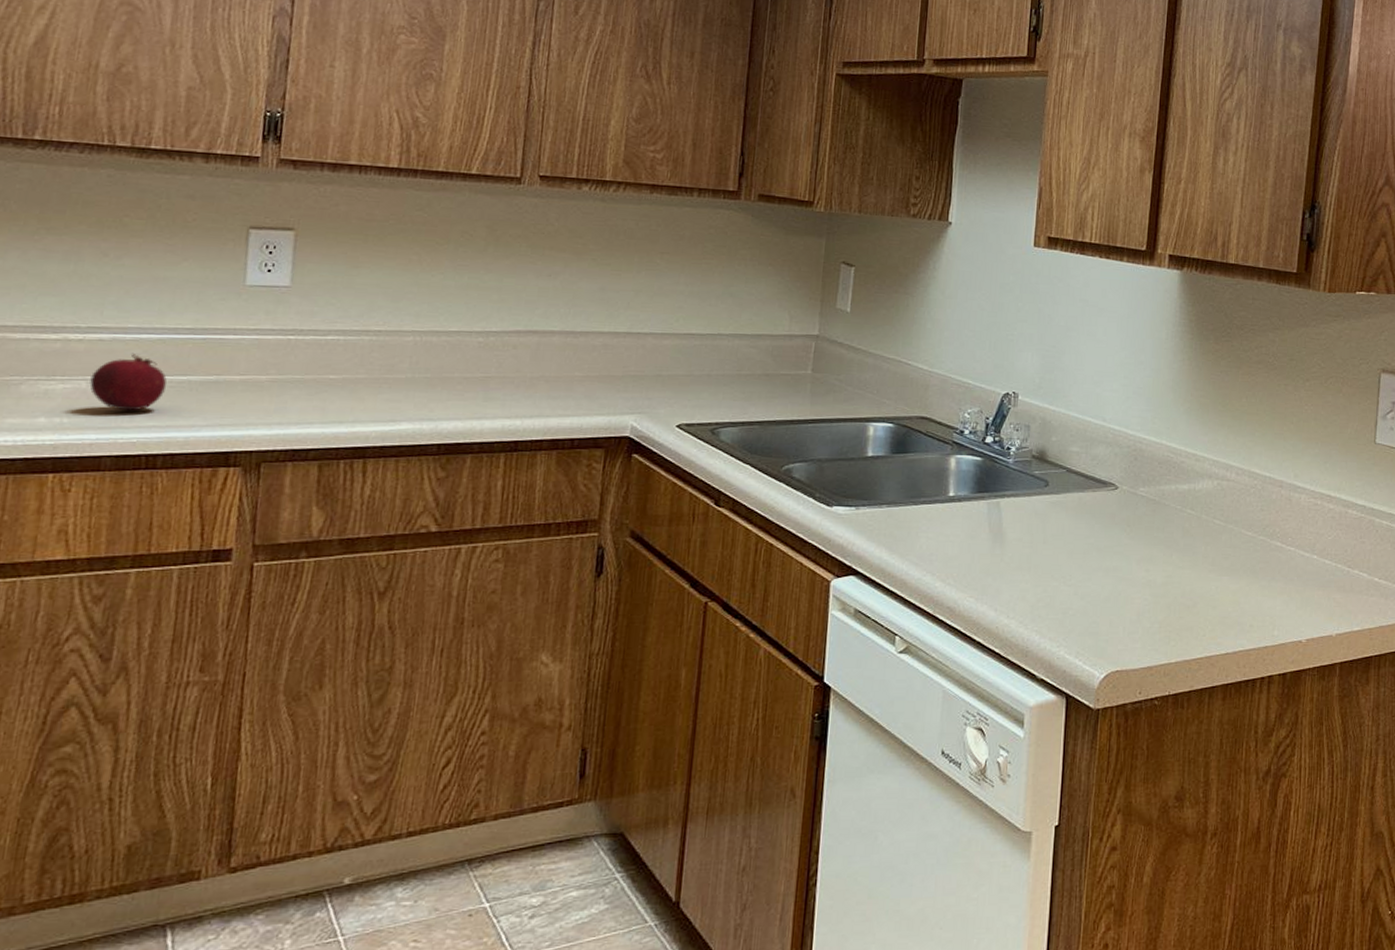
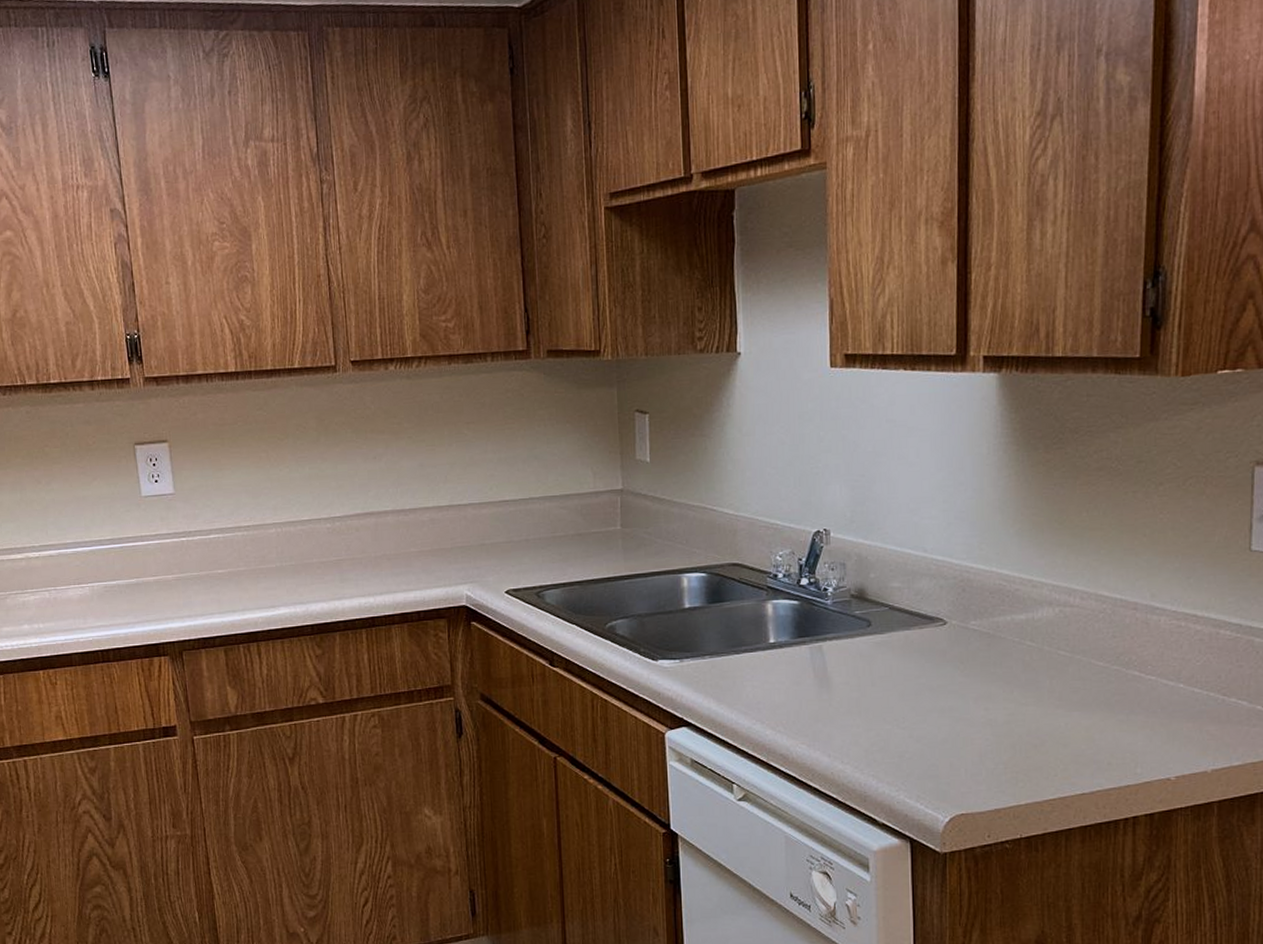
fruit: present [89,352,168,411] -> none [51,564,104,615]

